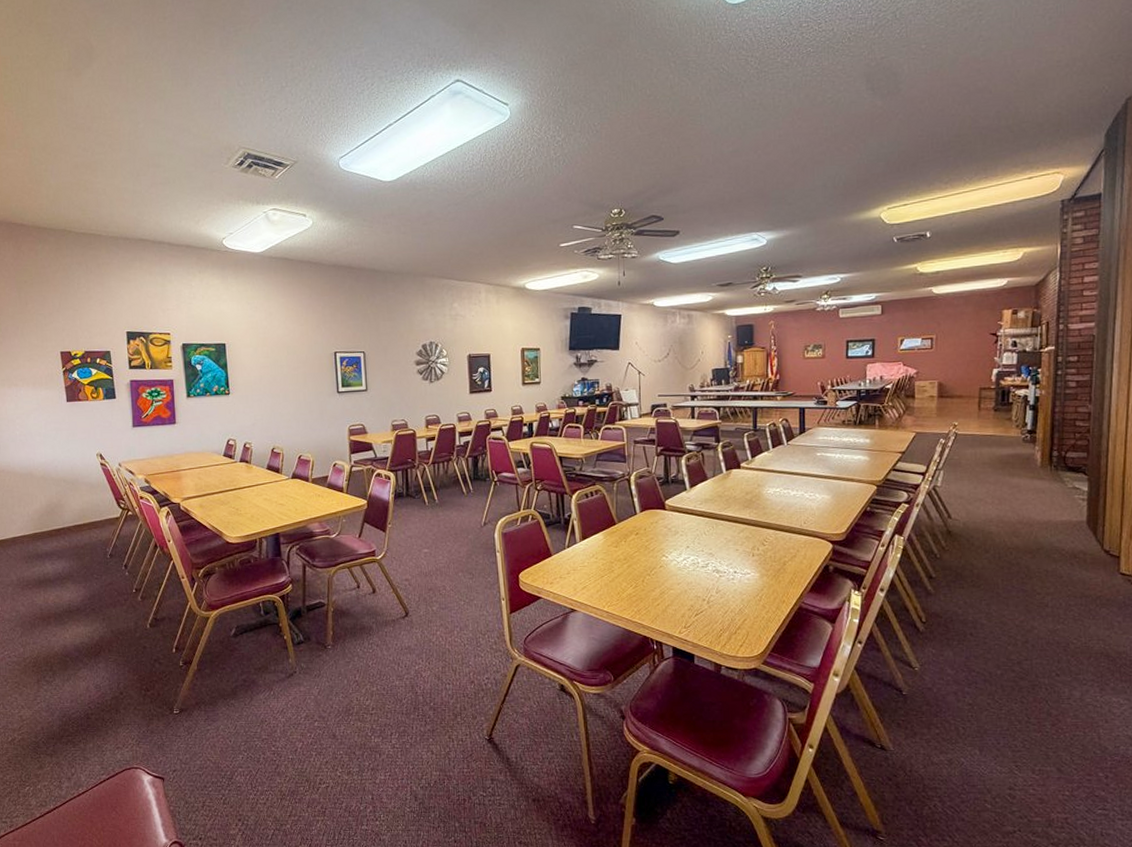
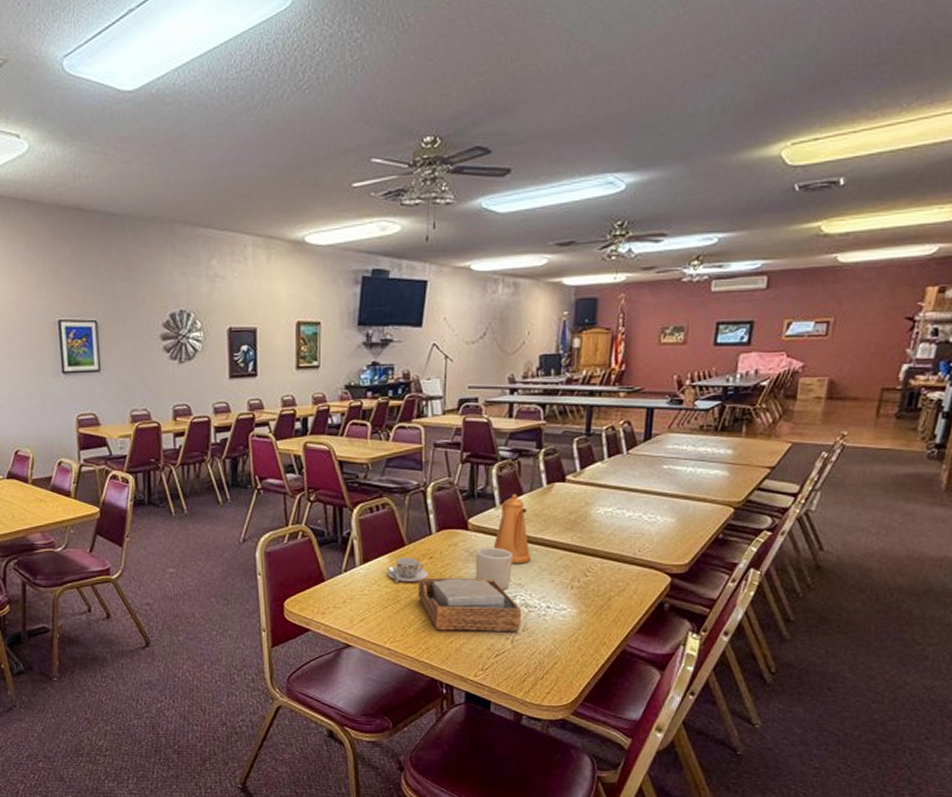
teacup: none [602,534,636,556] -> present [386,557,428,583]
napkin holder: none [627,549,714,595] -> present [417,577,521,633]
mug: none [673,523,704,559] -> present [475,547,513,590]
coffee pot: none [686,479,718,537] -> present [493,494,531,564]

